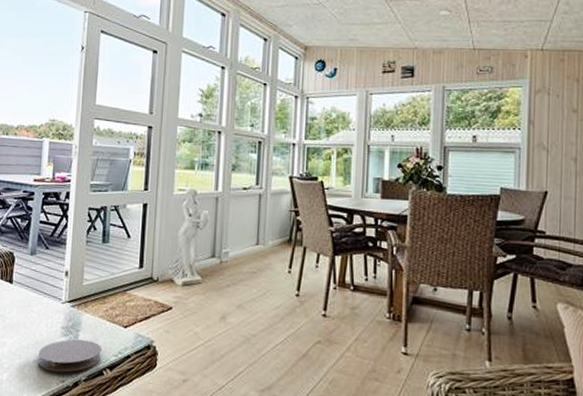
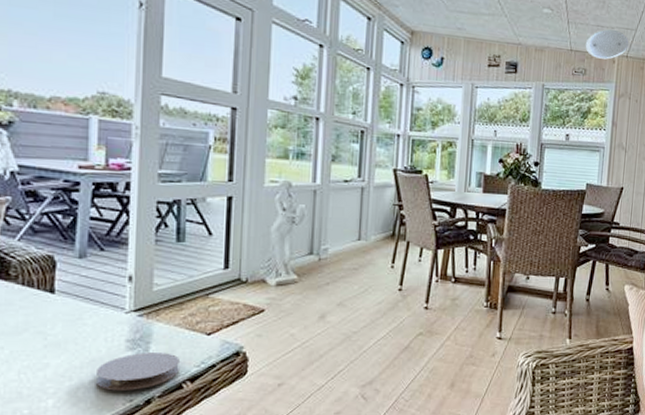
ceiling light: none [490,24,544,55] -> present [585,29,629,60]

